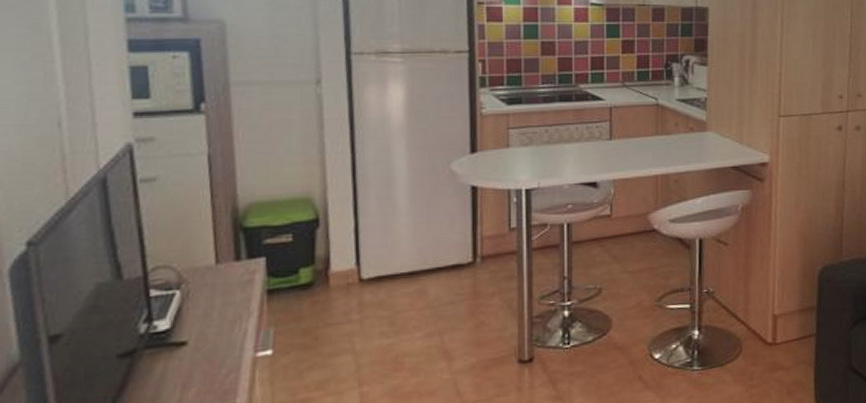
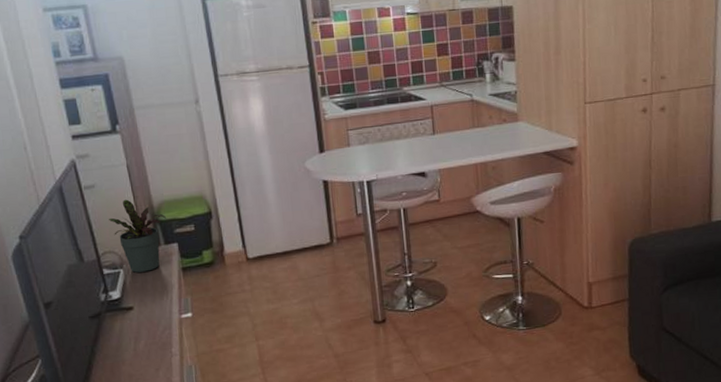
potted plant: none [170,198,255,295] -> present [109,199,167,273]

